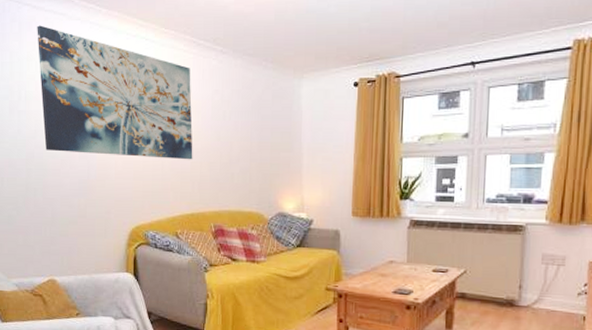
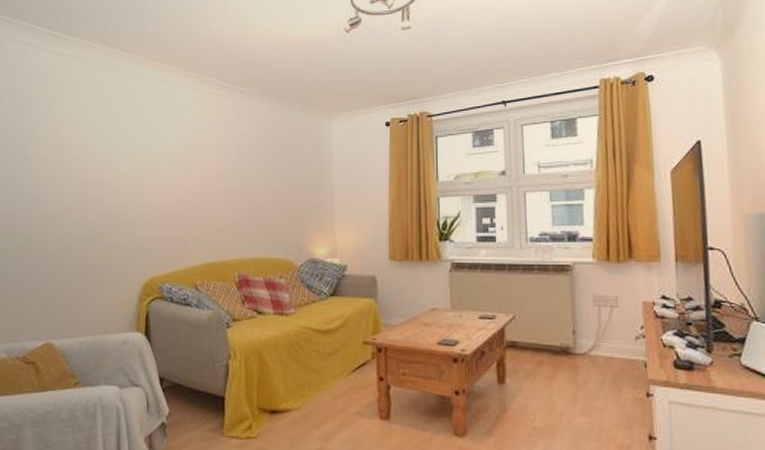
wall art: present [37,25,193,160] -> none [52,69,216,205]

